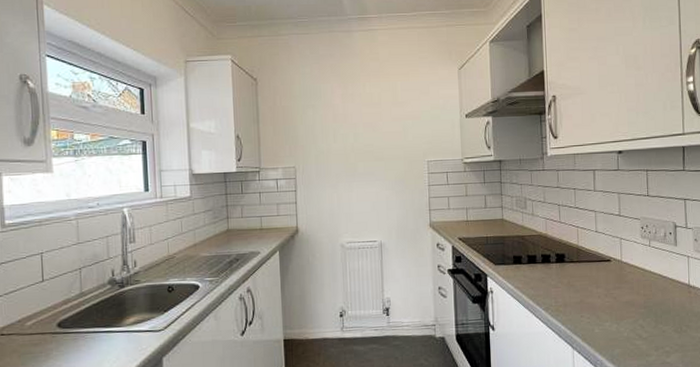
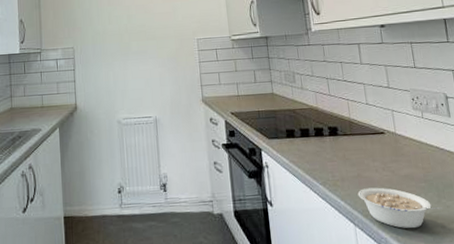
legume: none [578,313,658,352] -> present [357,187,443,229]

